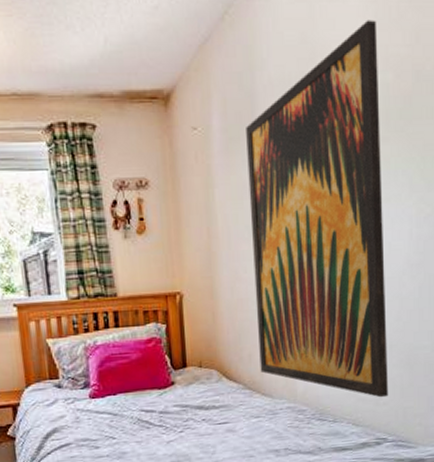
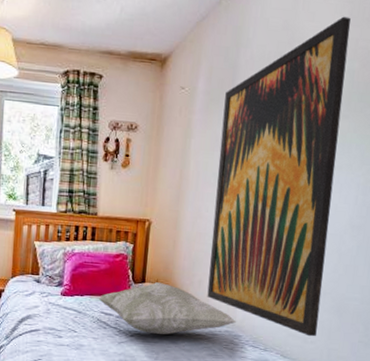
decorative pillow: none [136,364,299,426] -> present [99,282,237,335]

